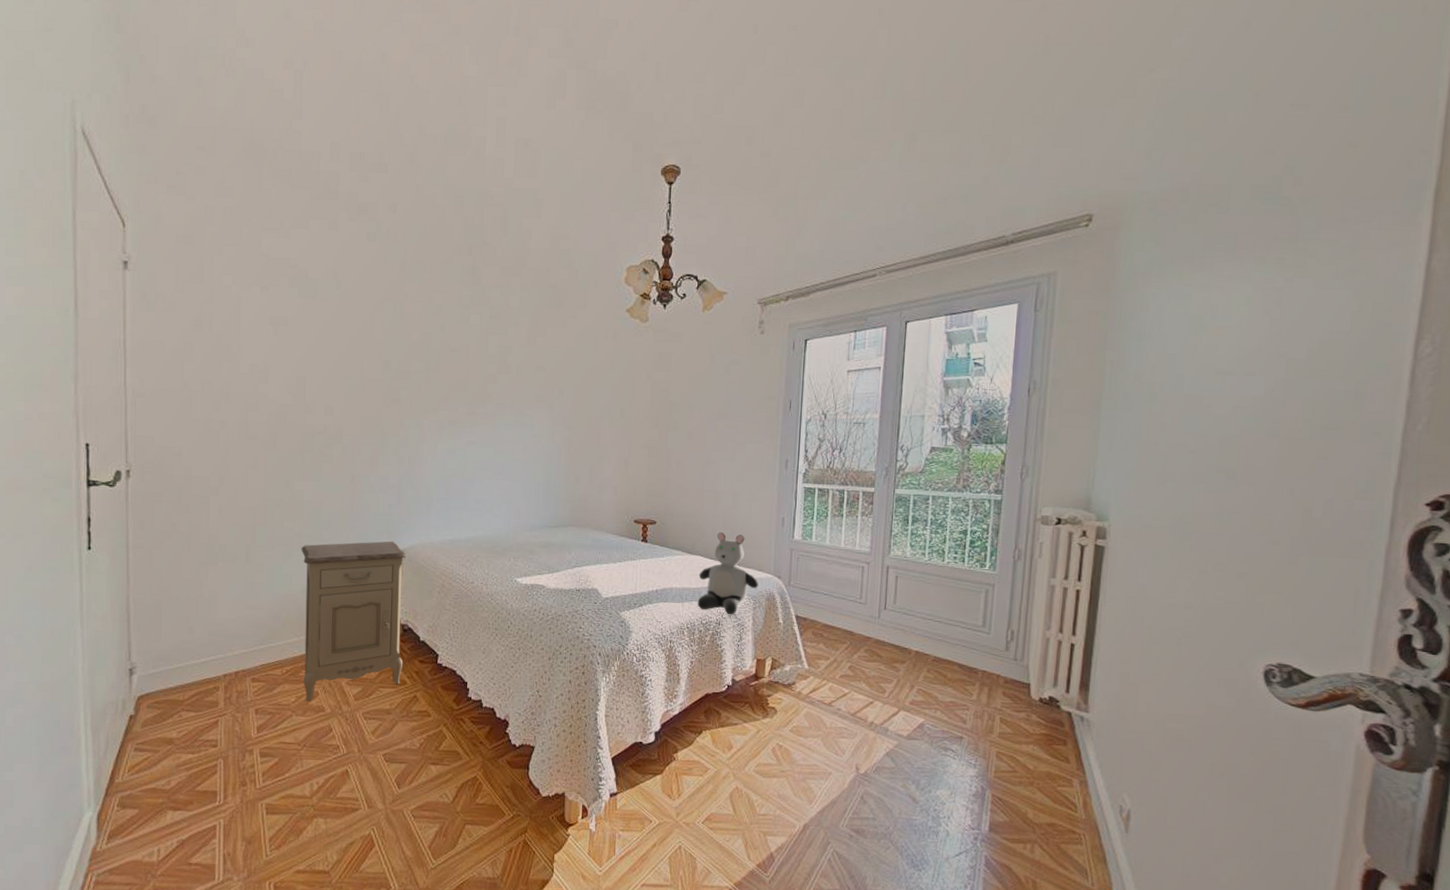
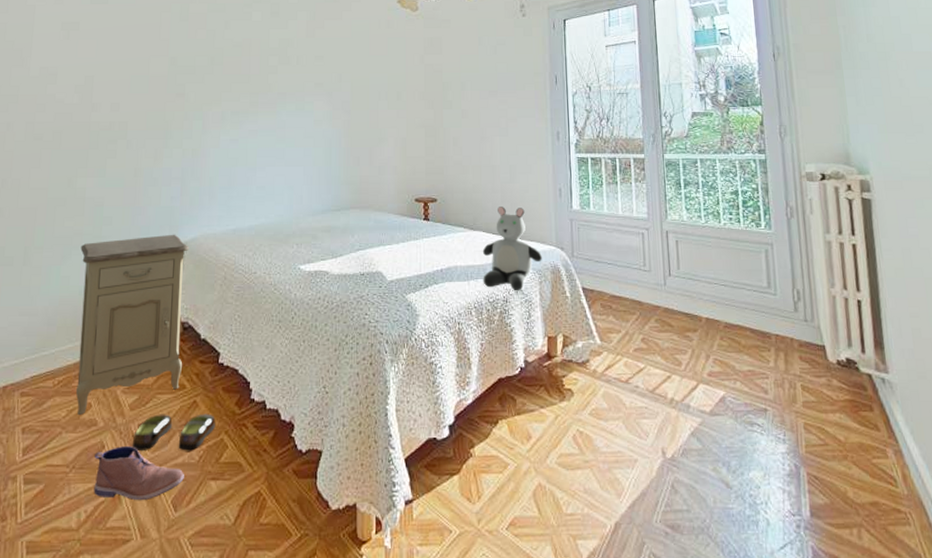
shoe: none [323,731,406,778] -> present [93,446,184,501]
slippers: none [357,705,435,738] -> present [132,413,215,450]

